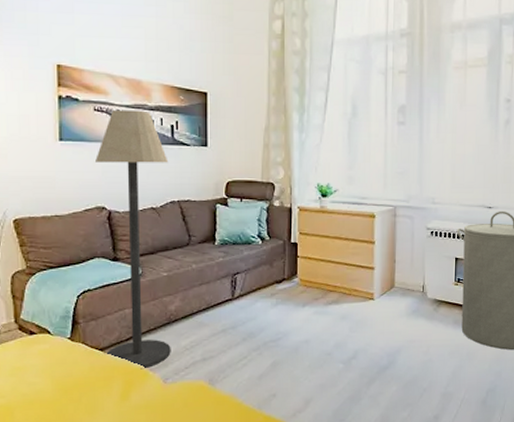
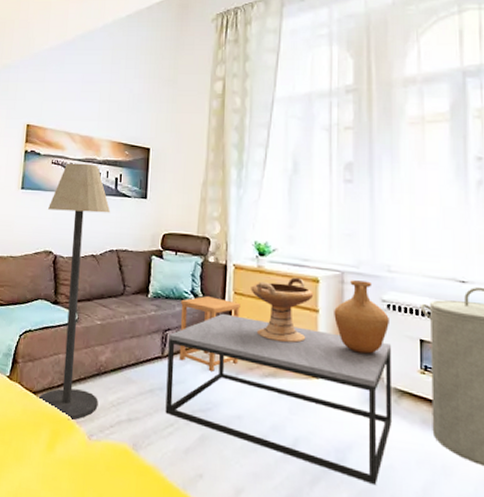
coffee table: none [238,253,433,377] -> present [165,313,393,486]
side table: none [249,239,305,306] -> present [179,296,241,371]
decorative bowl: none [314,214,371,273] -> present [251,277,314,343]
vase: none [387,213,432,274] -> present [334,280,389,354]

